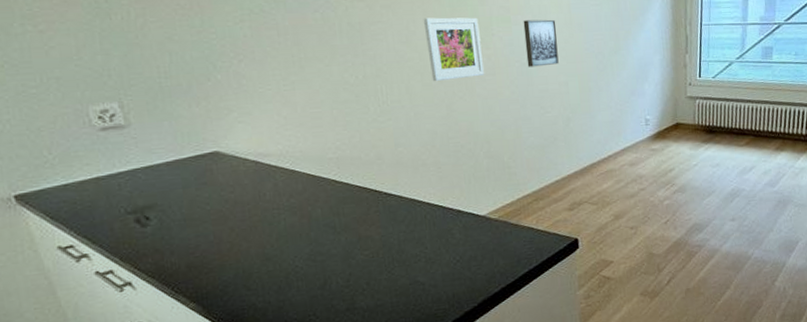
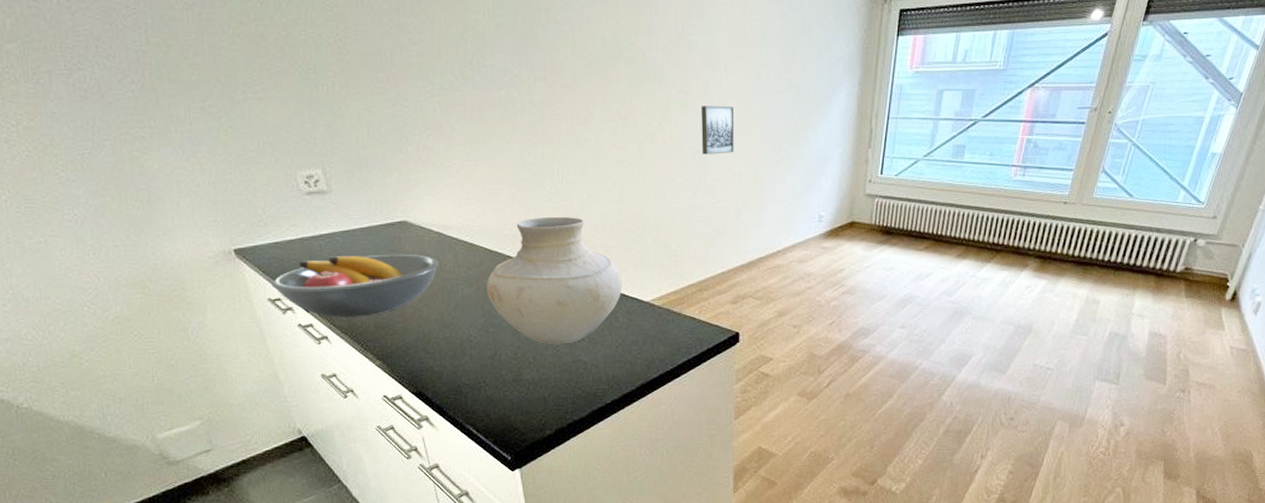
fruit bowl: none [61,186,257,261] -> present [271,253,439,318]
vase: none [311,136,457,268] -> present [487,216,623,345]
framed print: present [423,17,485,82] -> none [602,99,659,165]

